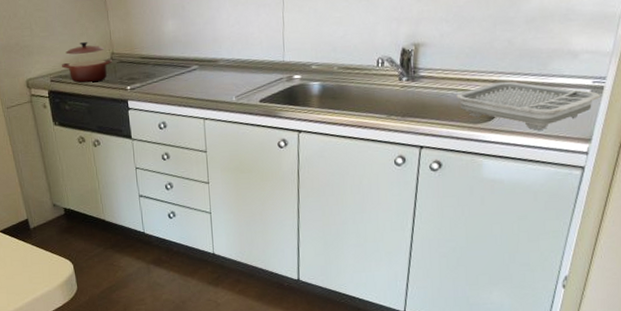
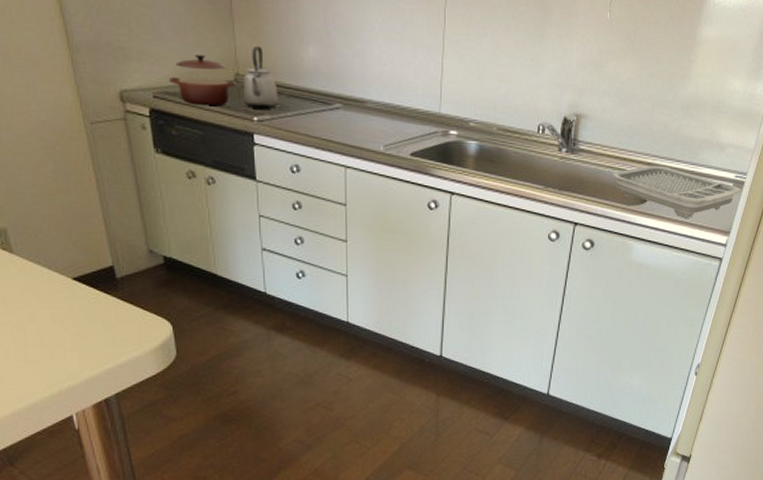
kettle: none [117,27,147,80] -> present [242,45,280,109]

